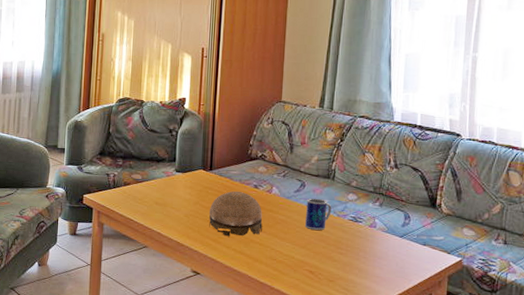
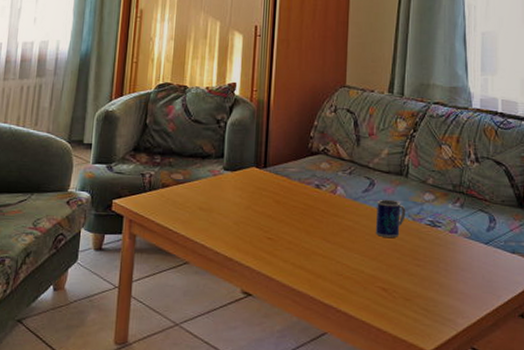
decorative bowl: present [209,191,263,237] -> none [263,192,326,248]

